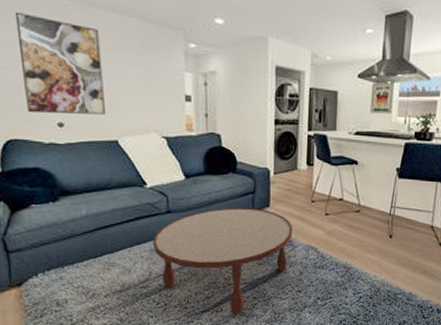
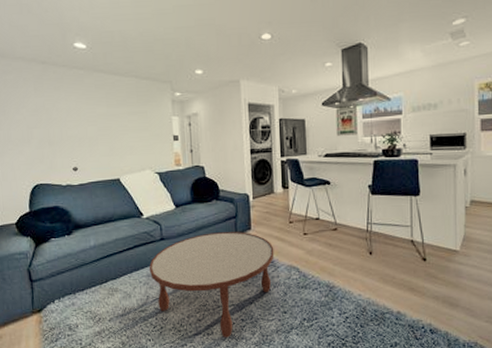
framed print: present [14,11,105,115] -> none [44,83,110,162]

